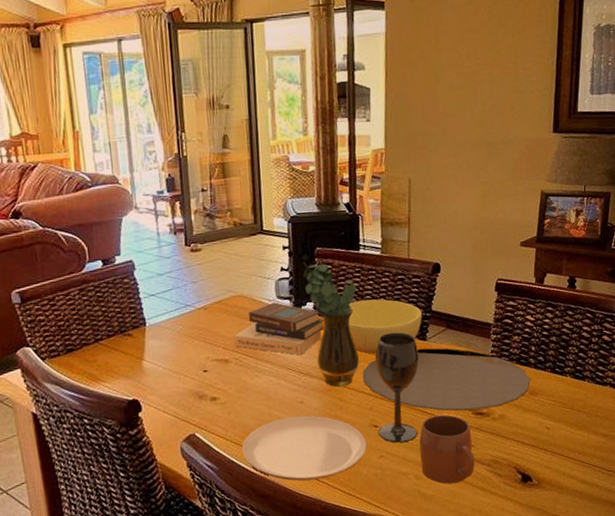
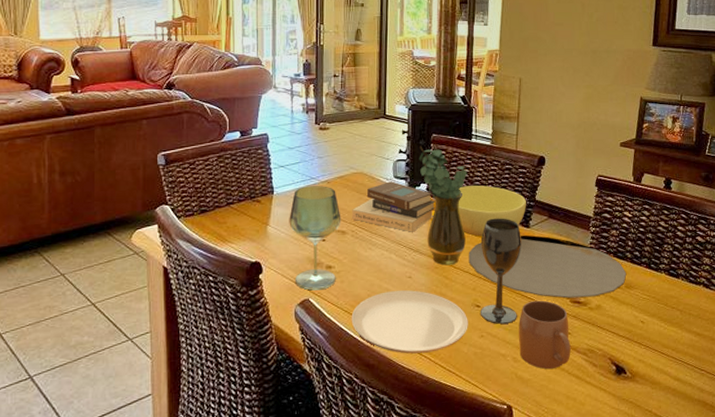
wine glass: none [165,312,223,425] -> present [289,186,341,291]

